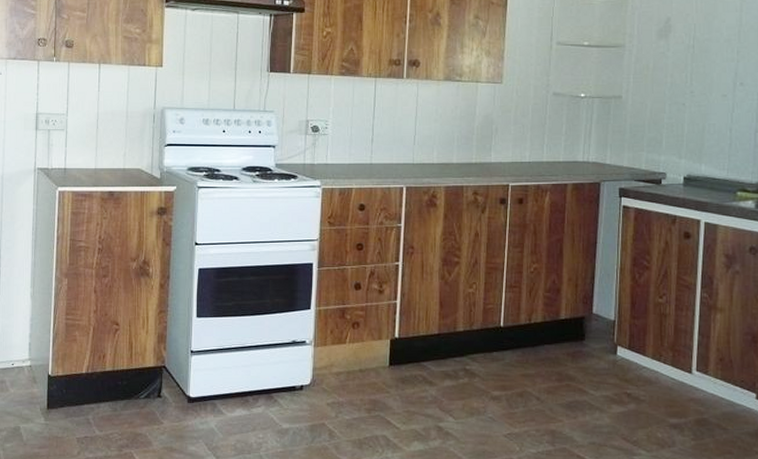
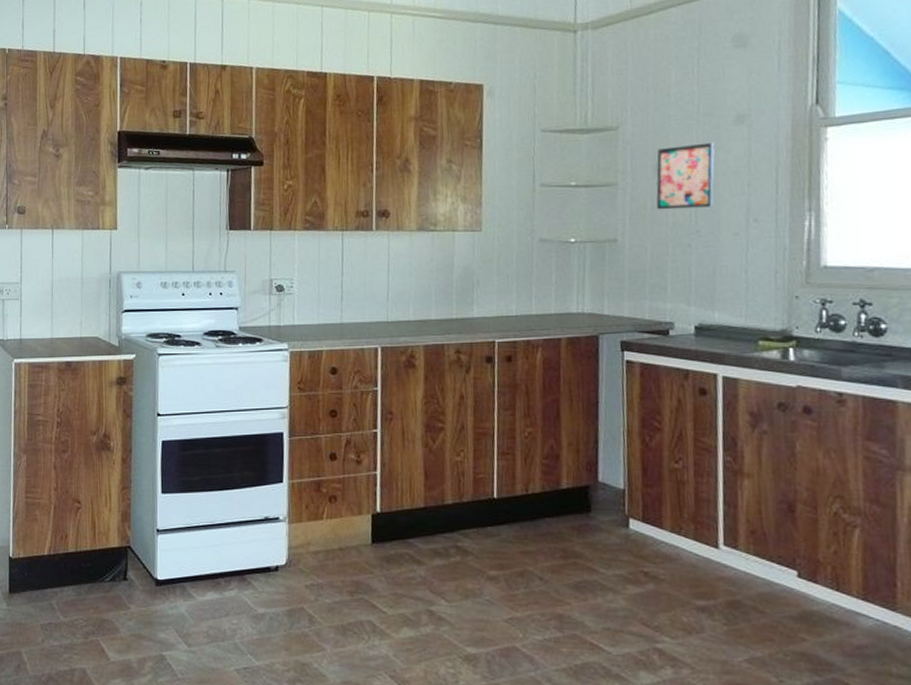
wall art: none [657,12,711,71] -> present [656,142,715,210]

